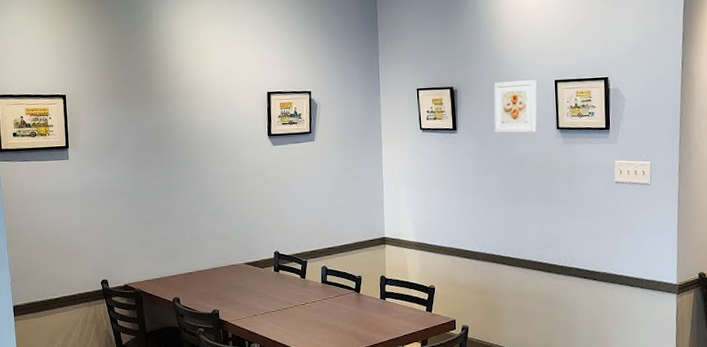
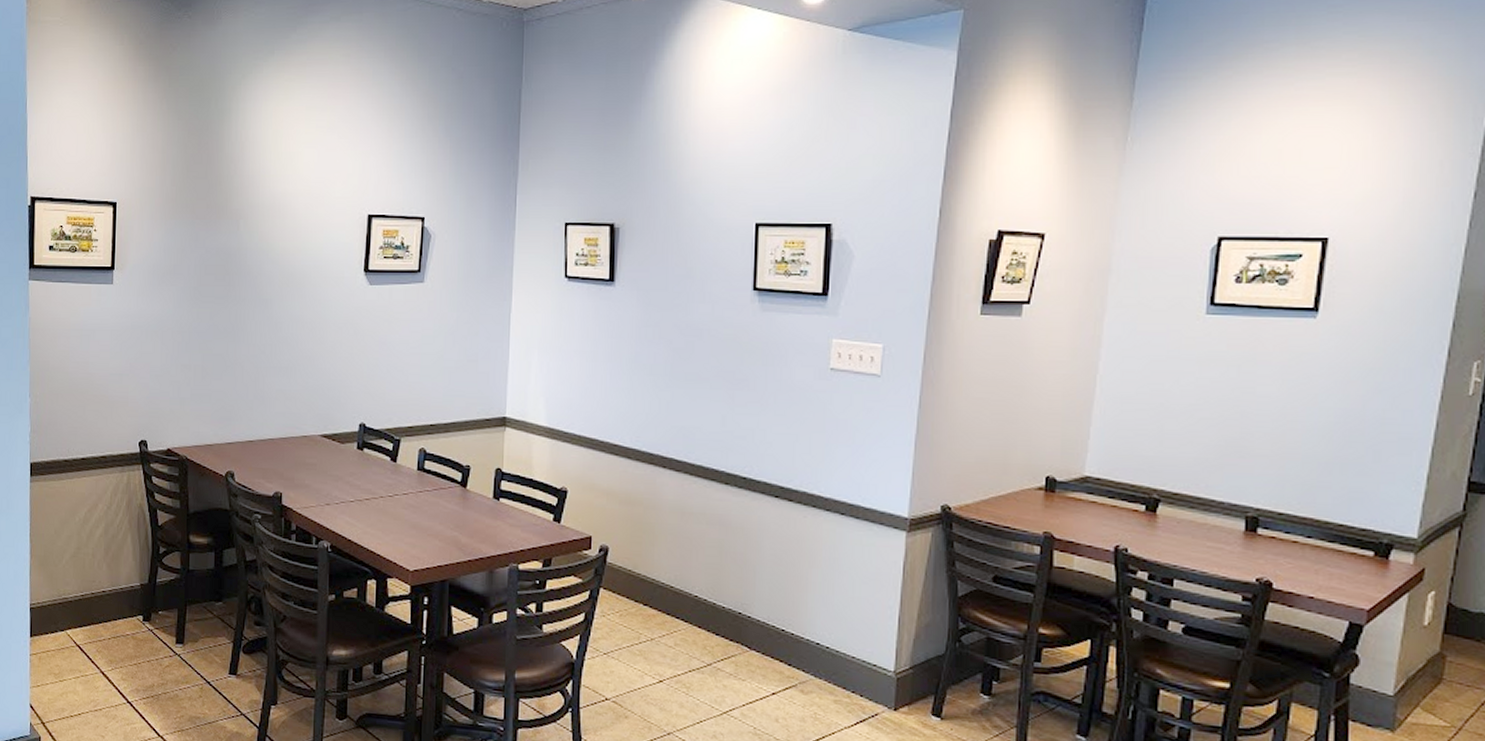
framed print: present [493,80,537,133] -> none [666,221,730,293]

